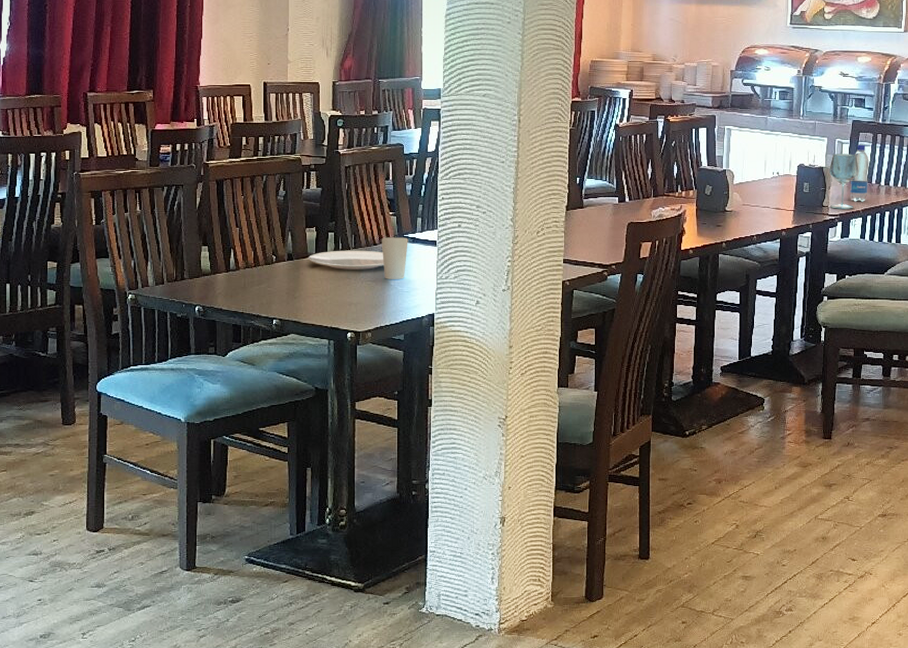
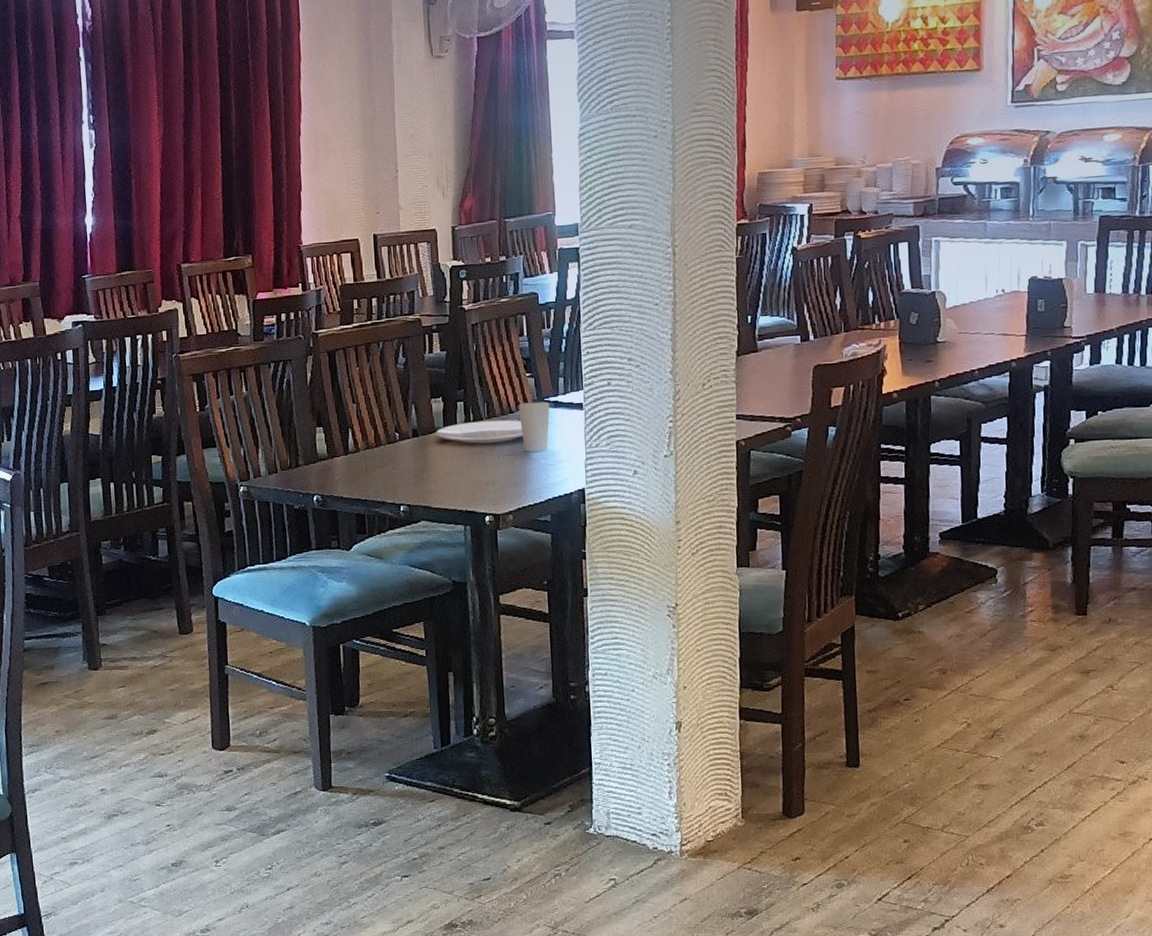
wine glass: present [828,153,859,209] -> none [1069,258,1111,330]
bottle: present [850,144,869,202] -> none [1099,245,1124,319]

